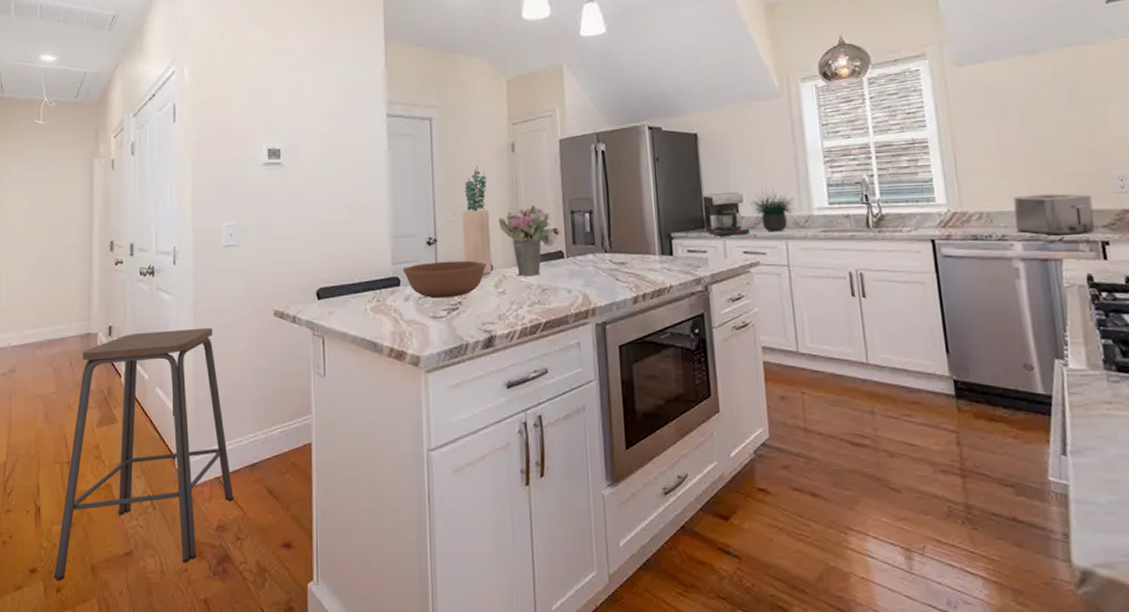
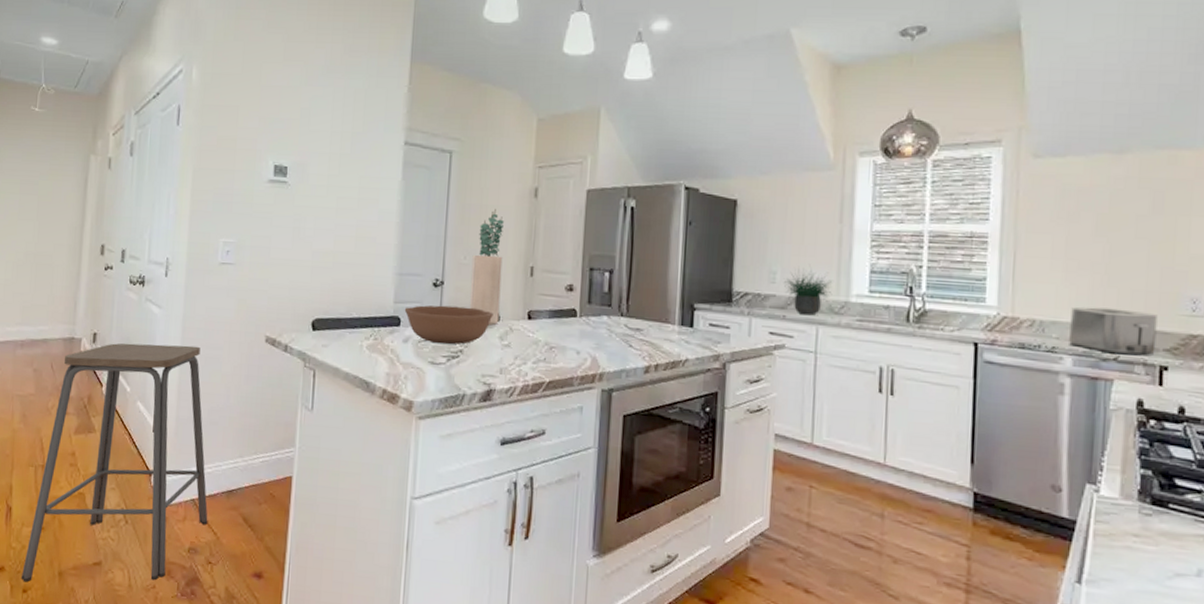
flower bouquet: present [499,204,558,277] -> none [511,256,573,333]
coffee maker: present [702,191,750,237] -> none [731,266,780,315]

